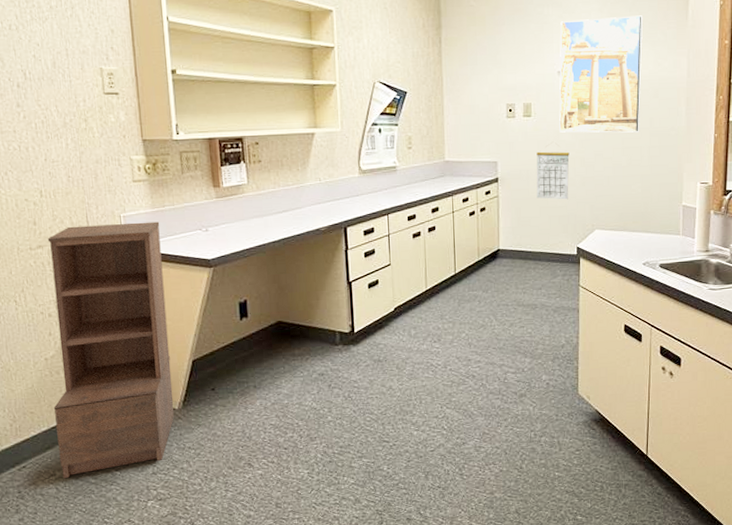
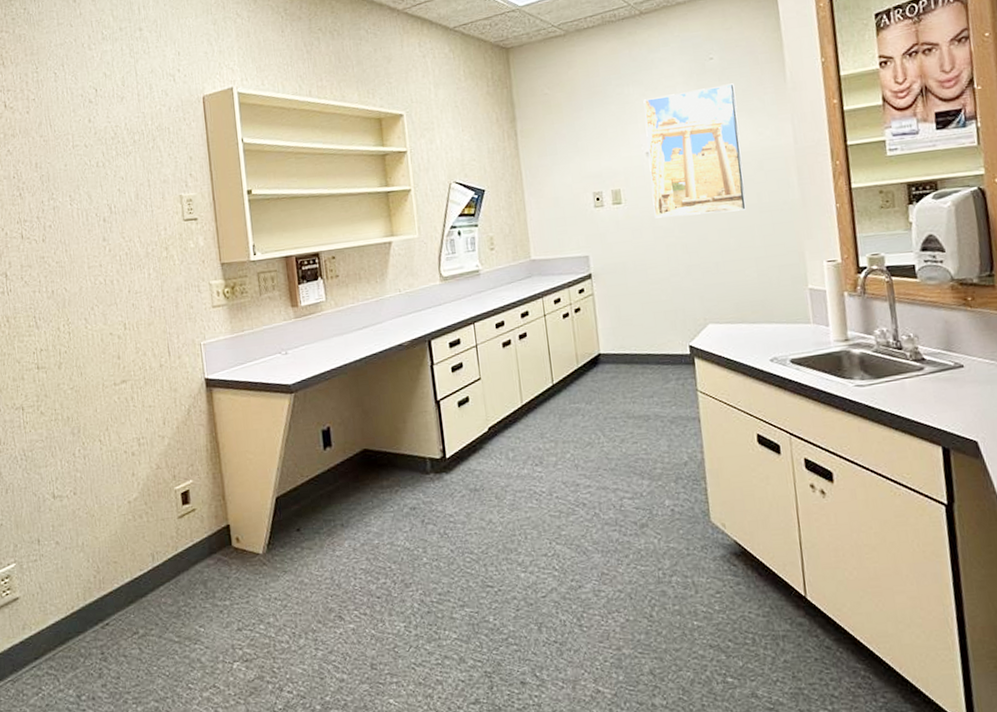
bookshelf: present [47,221,174,478] -> none [131,347,259,637]
calendar: present [536,151,570,200] -> none [631,238,673,294]

